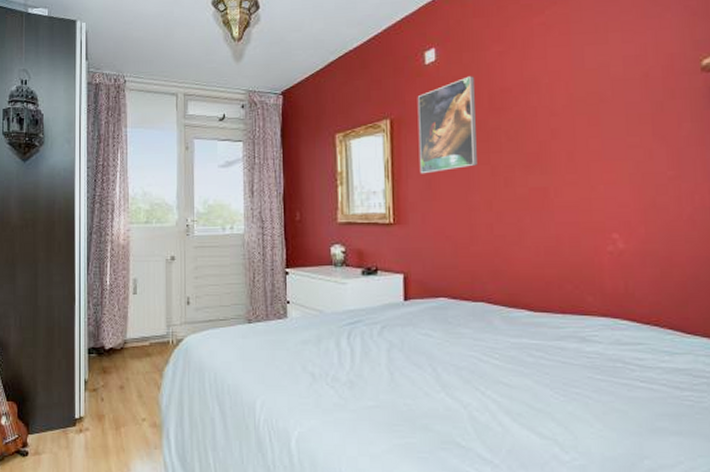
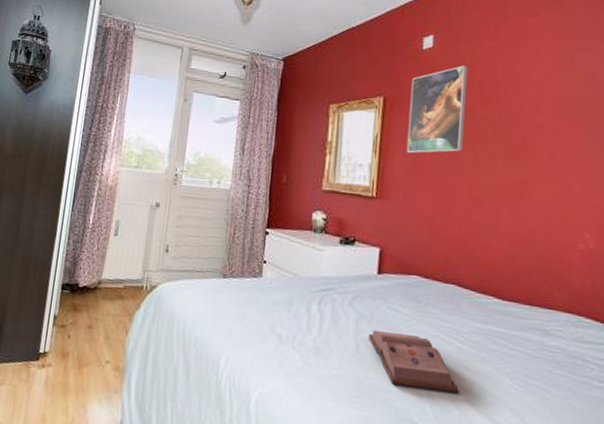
hardback book: none [402,358,499,410] -> present [369,330,459,393]

